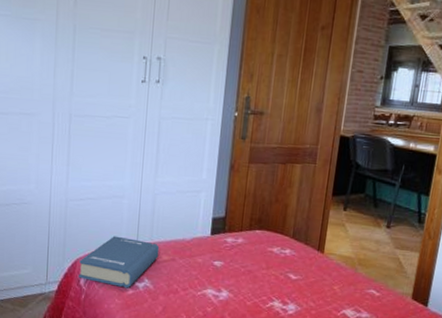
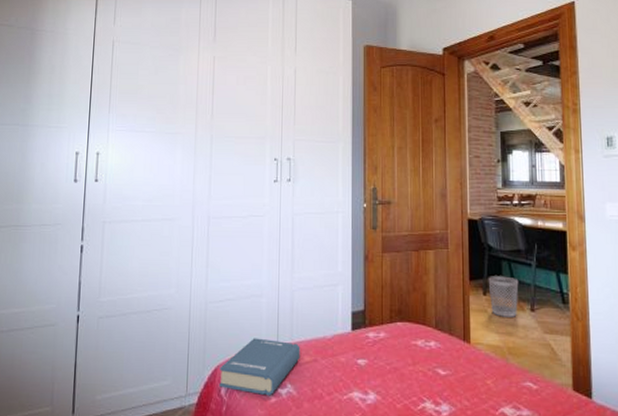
wastebasket: none [349,193,380,233] -> present [488,276,519,317]

